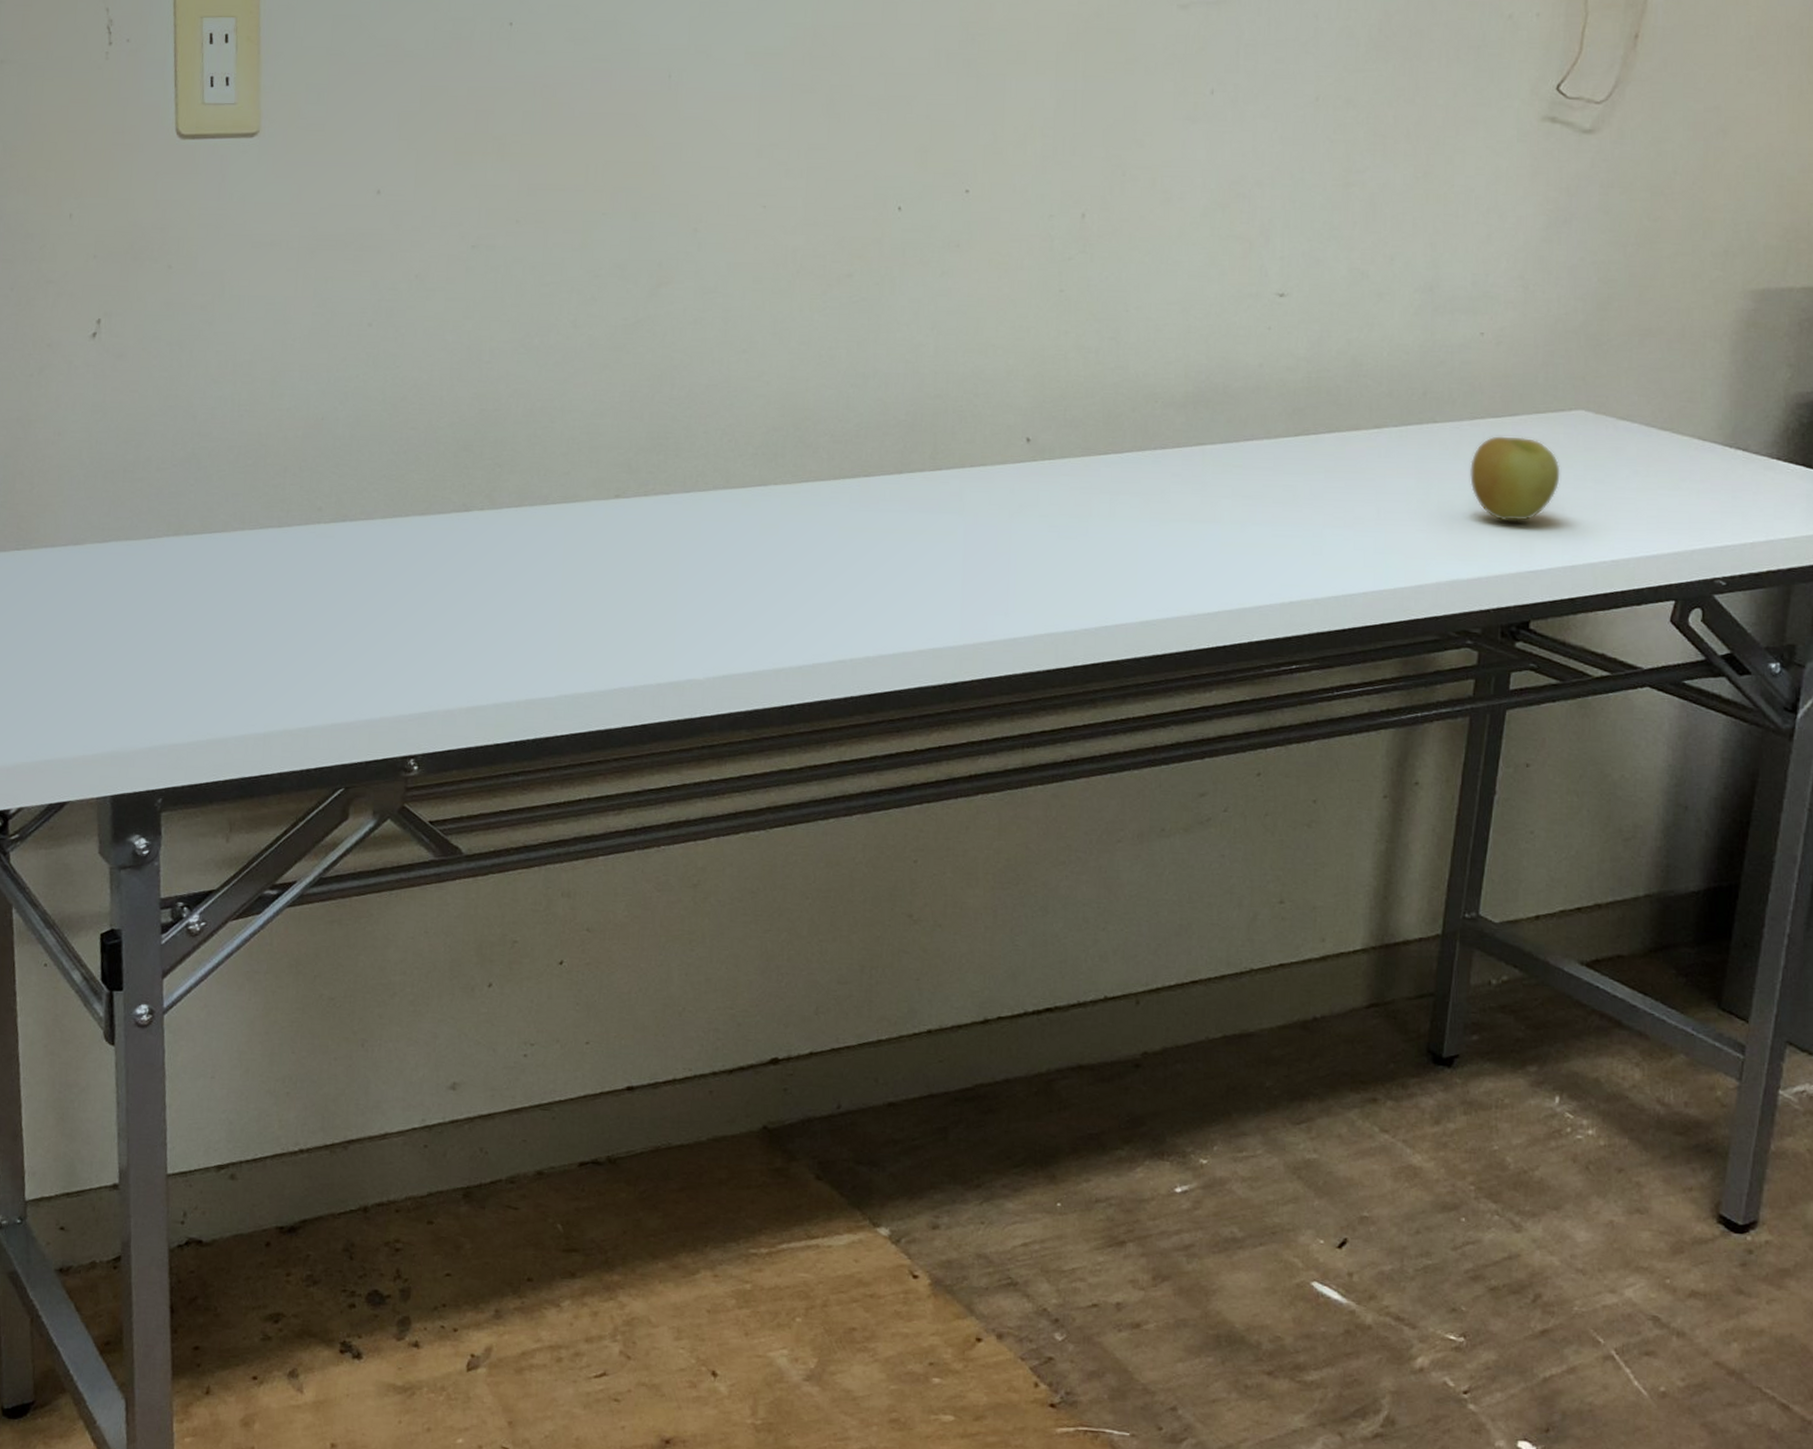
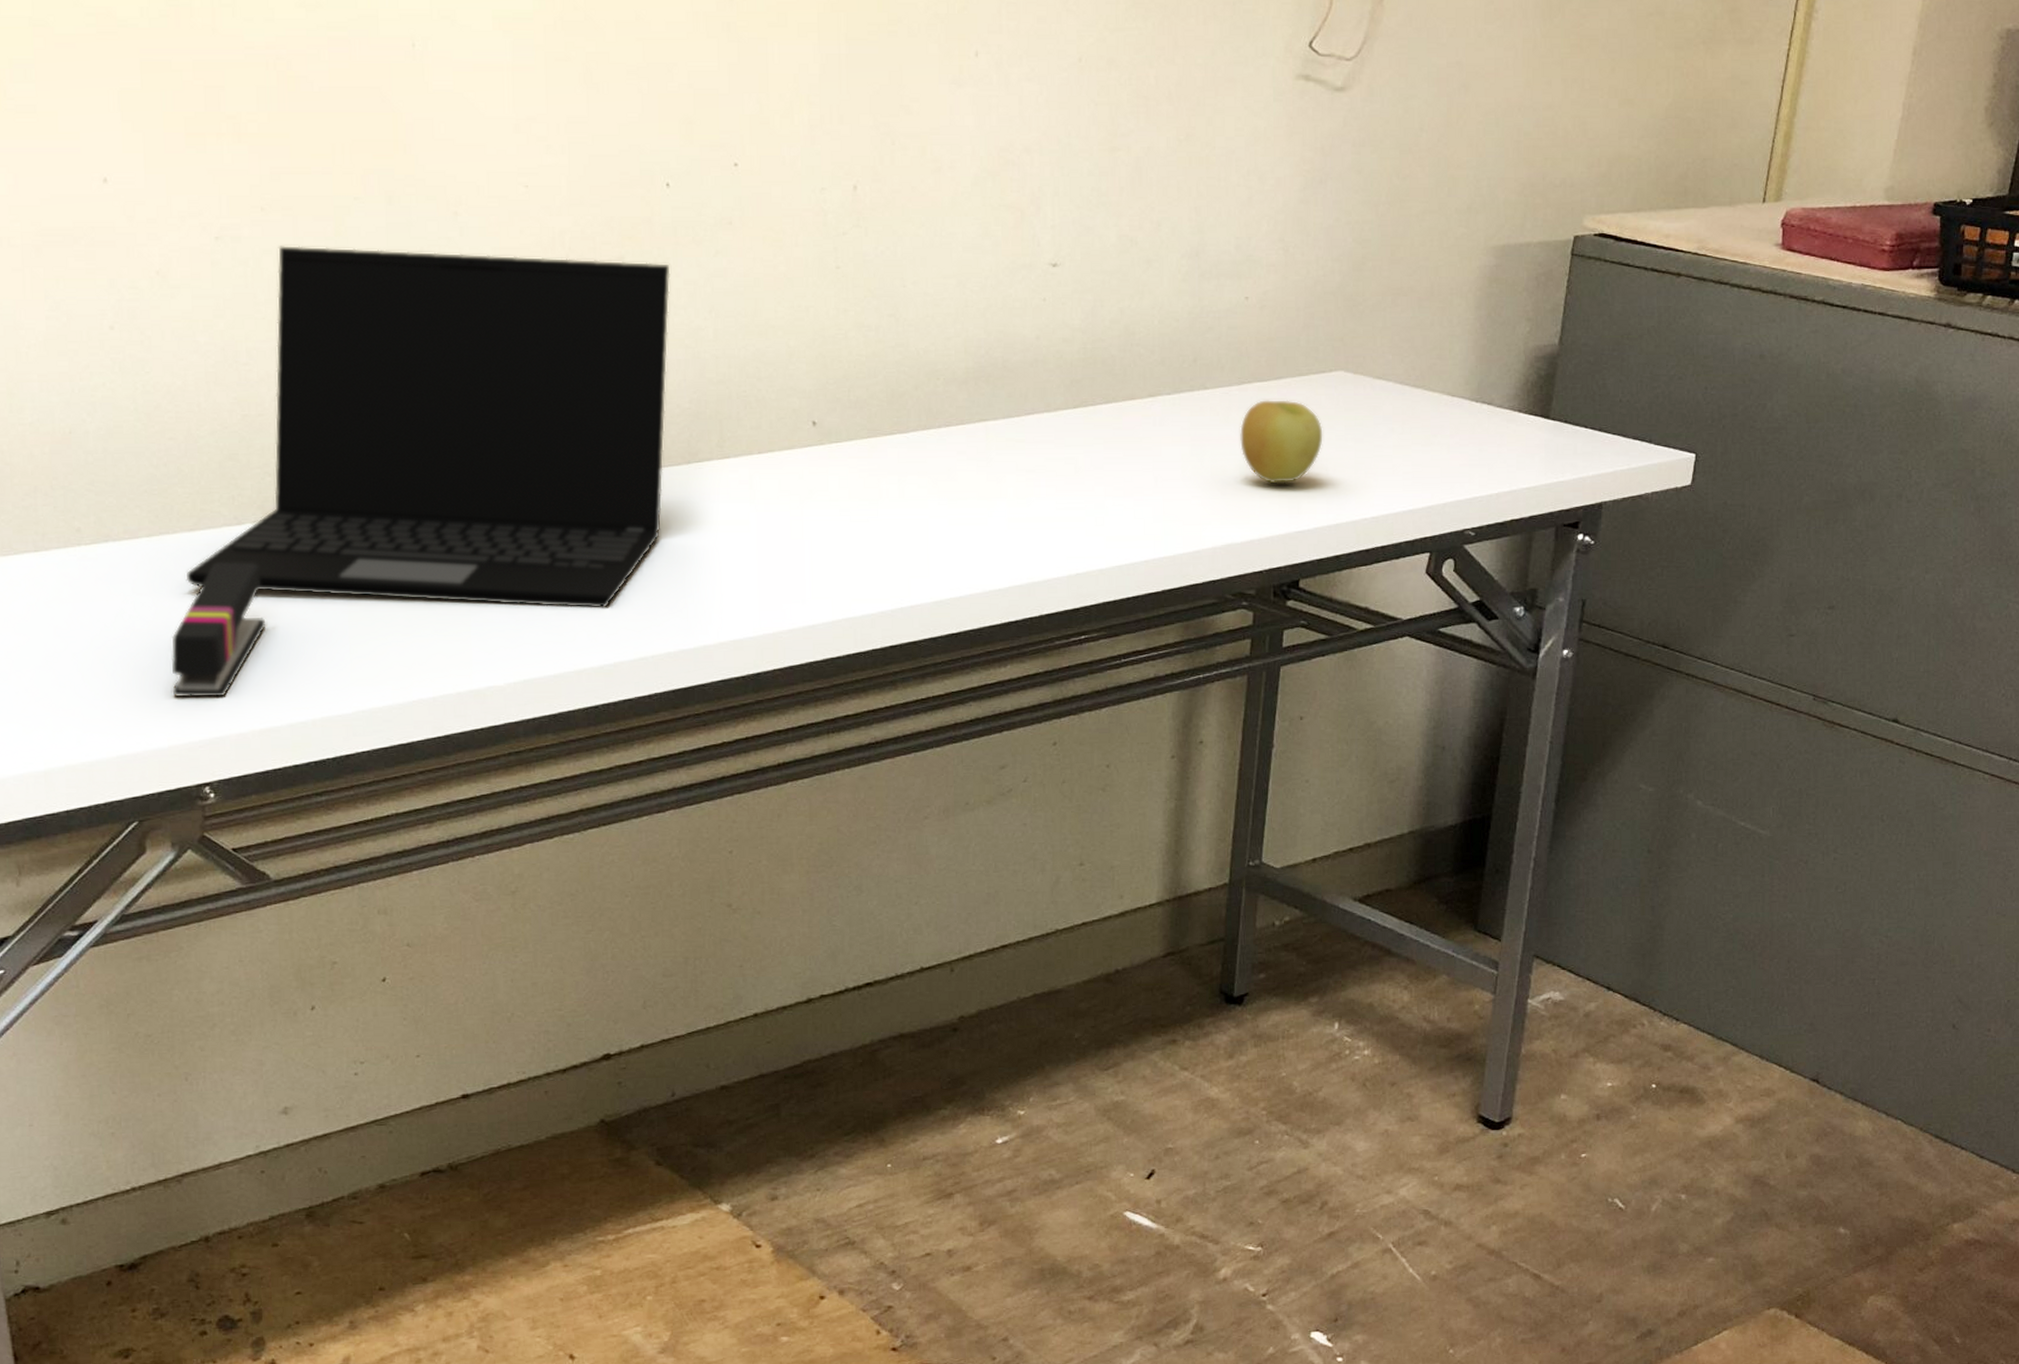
stapler: none [389,546,483,674] -> present [171,562,266,698]
laptop: none [412,255,896,610] -> present [186,246,670,608]

